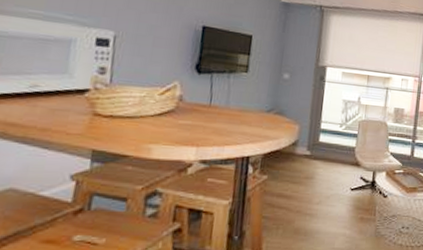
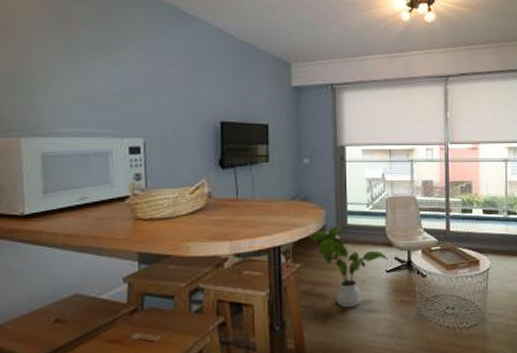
house plant: none [280,142,355,222] -> present [310,225,389,308]

